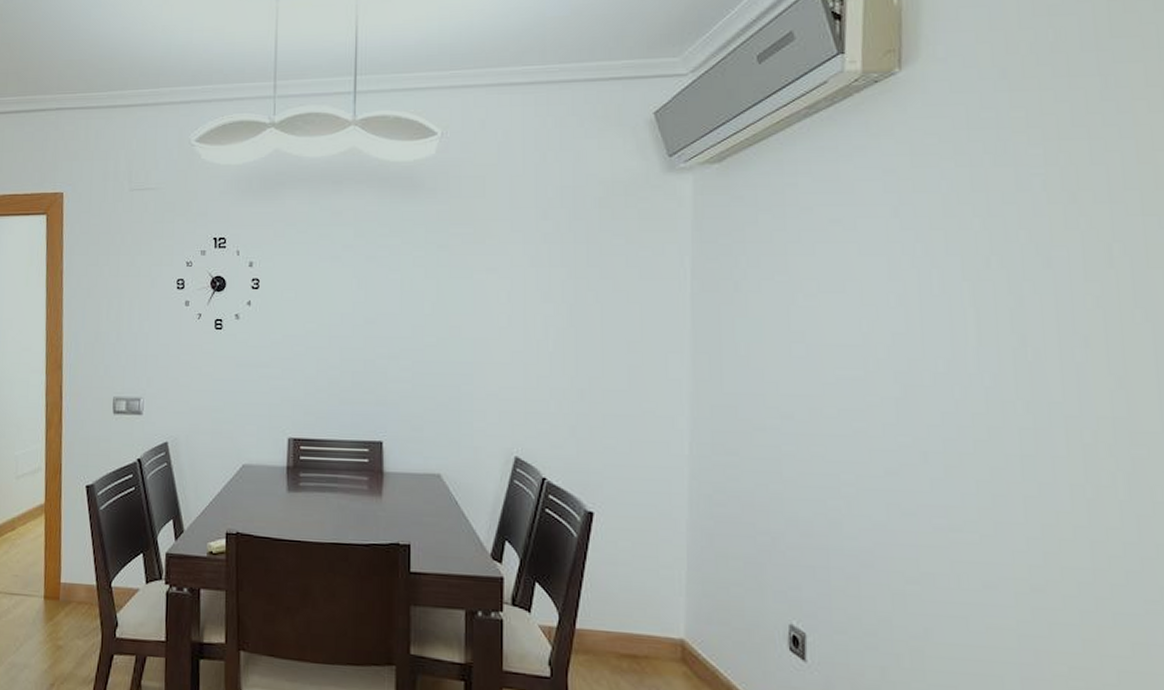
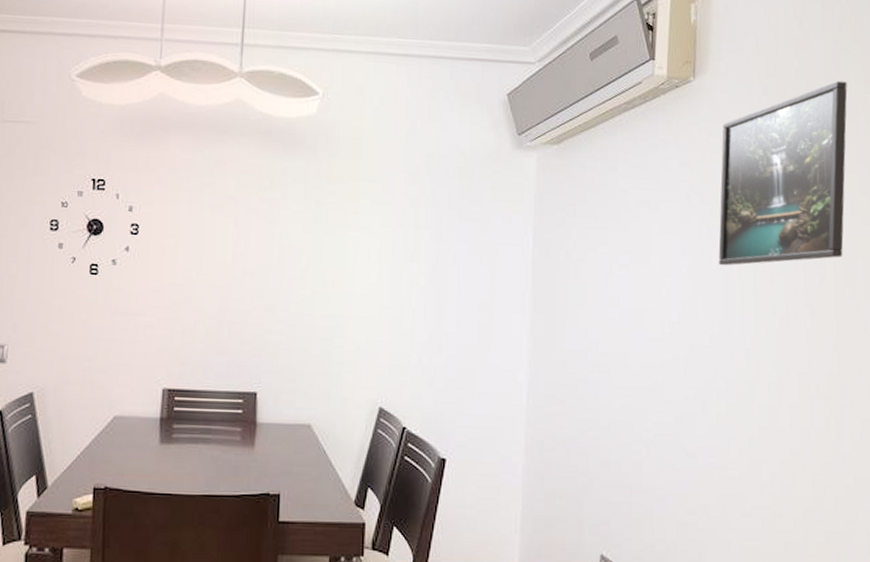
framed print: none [941,49,1132,290] -> present [718,81,848,266]

